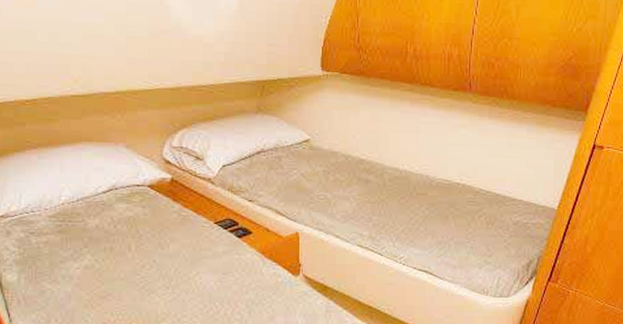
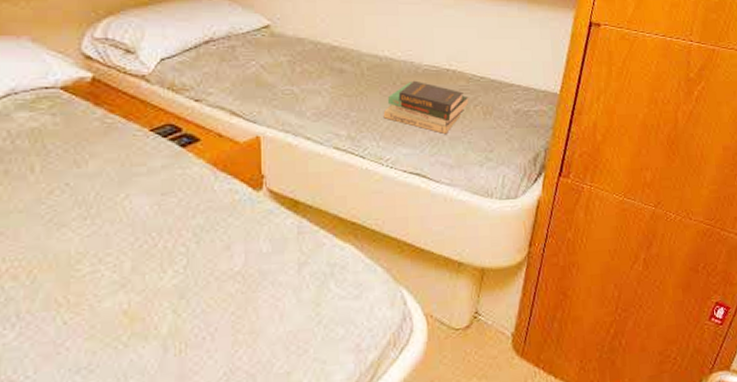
books: none [400,192,475,239] -> present [383,80,469,134]

